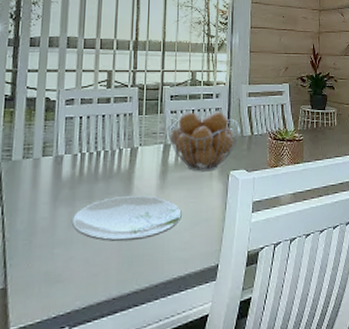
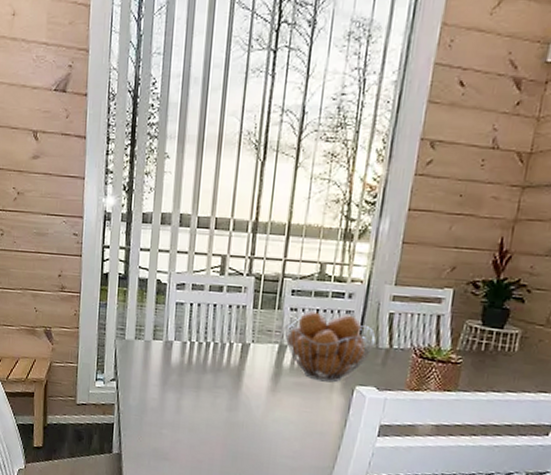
plate: present [71,195,182,242] -> none [179,391,293,439]

